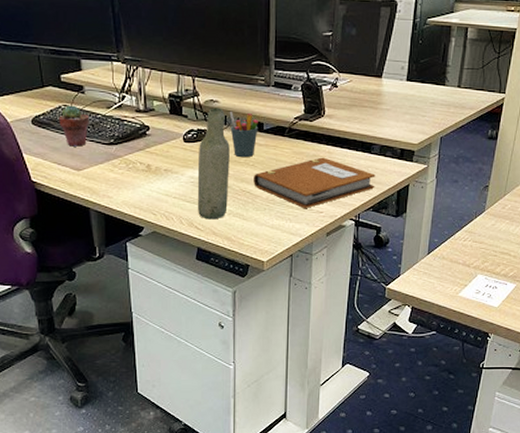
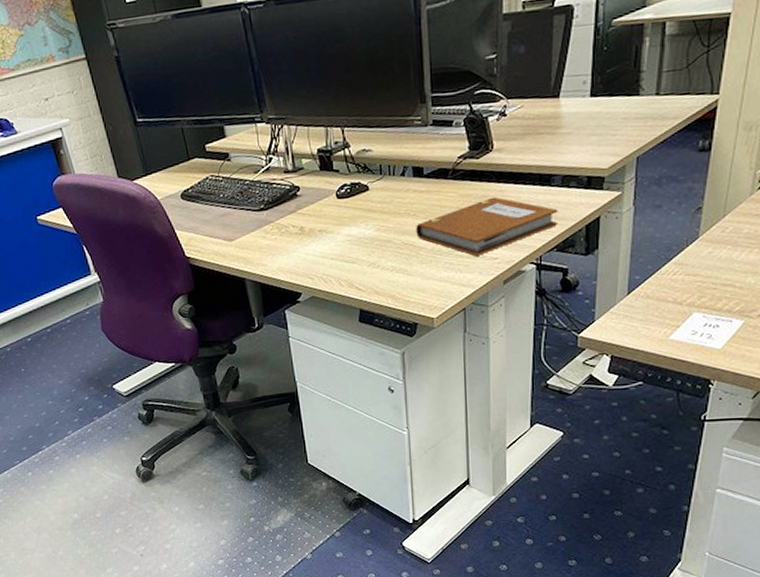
potted succulent: present [59,105,90,147] -> none [207,174,238,217]
bottle: present [197,107,230,220] -> none [353,157,390,279]
pen holder: present [229,111,258,158] -> none [384,158,418,209]

